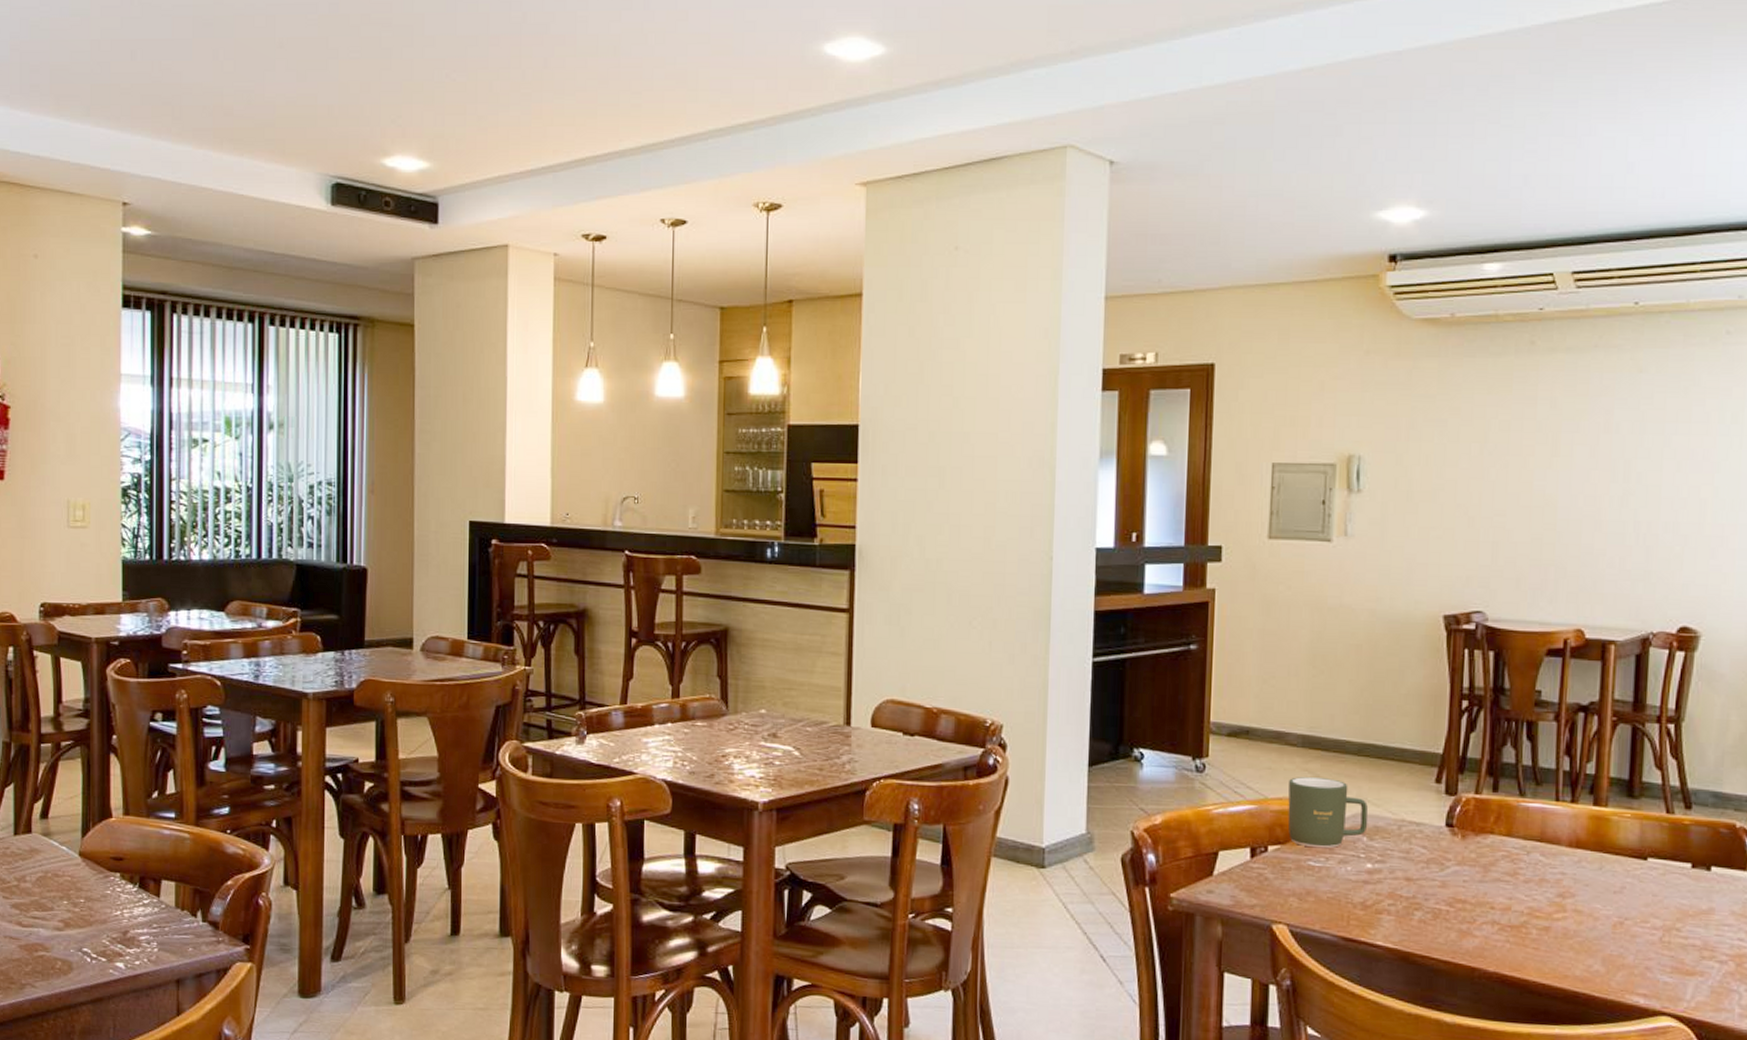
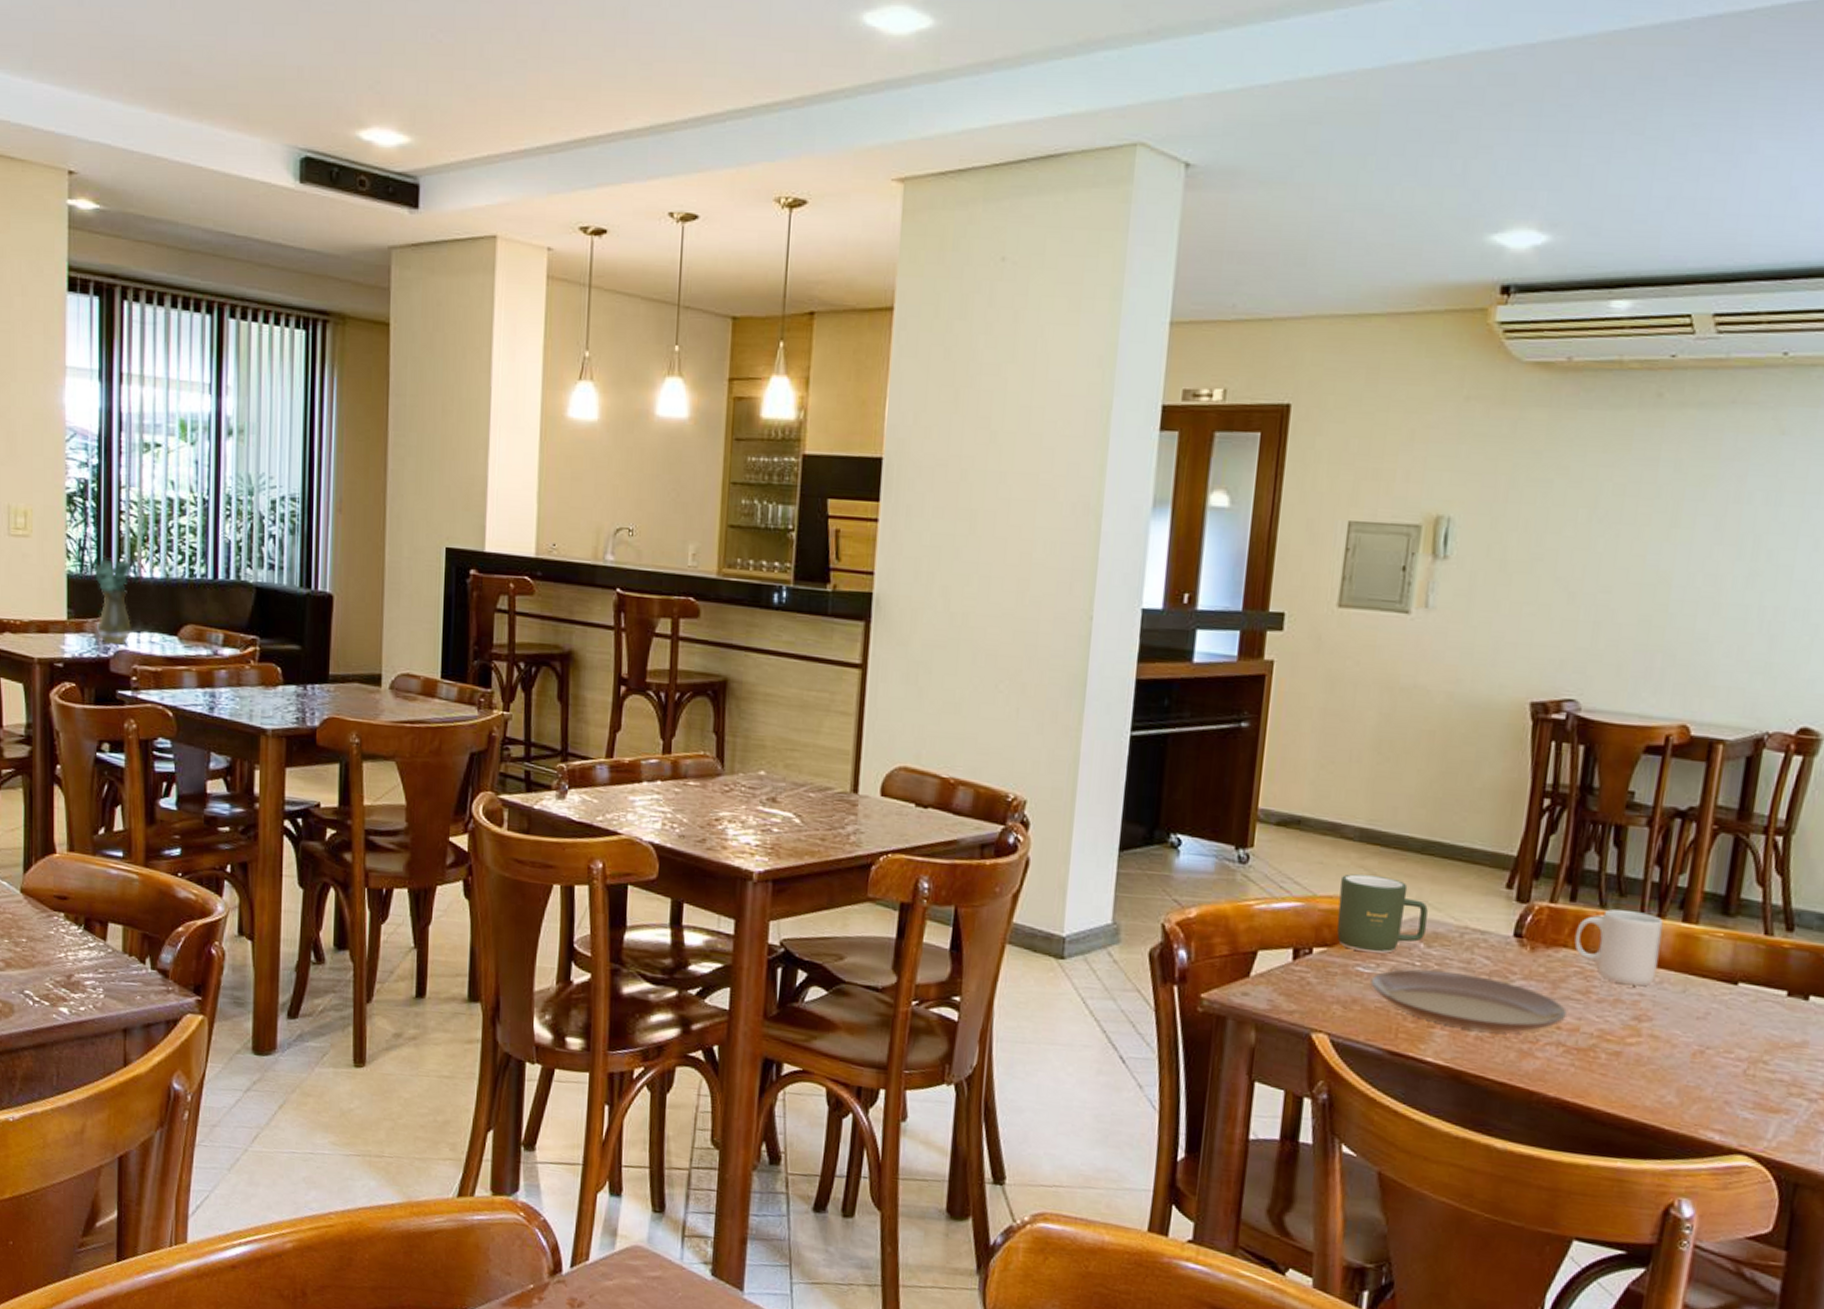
vase: none [145,542,182,623] -> present [92,556,131,645]
plate: none [1321,861,1498,916] -> present [1370,969,1567,1034]
cup: none [1500,797,1577,866] -> present [1574,909,1664,987]

